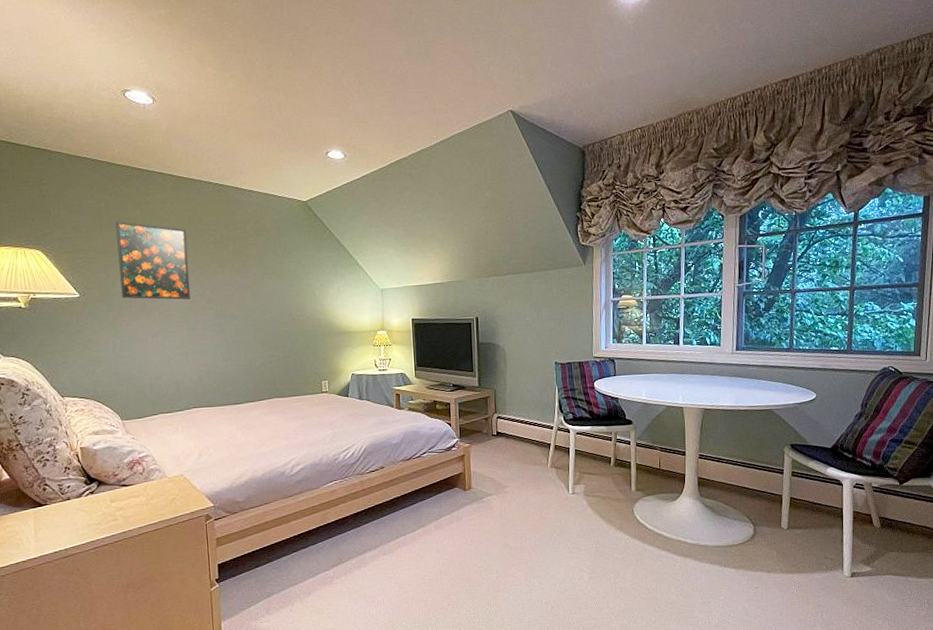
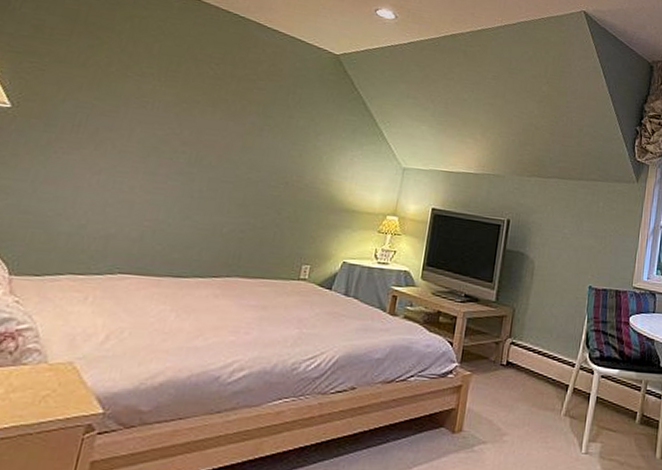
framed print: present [116,221,190,300] -> none [69,29,182,137]

